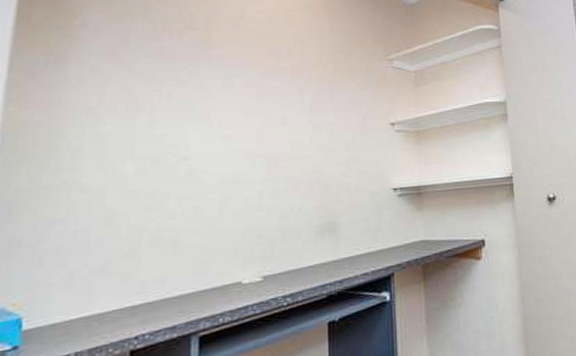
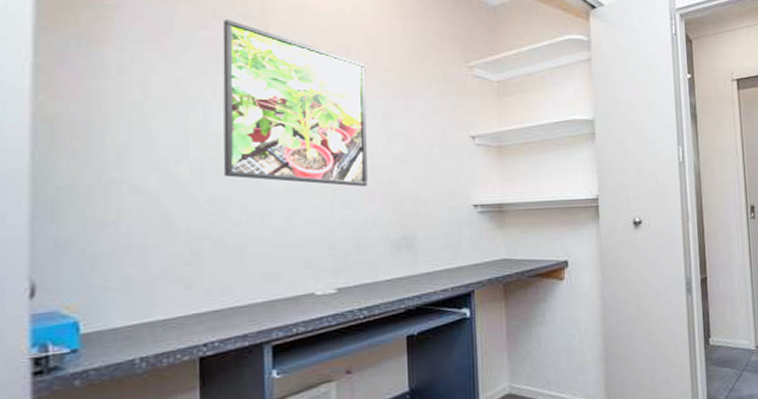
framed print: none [165,31,296,176] -> present [222,20,368,187]

